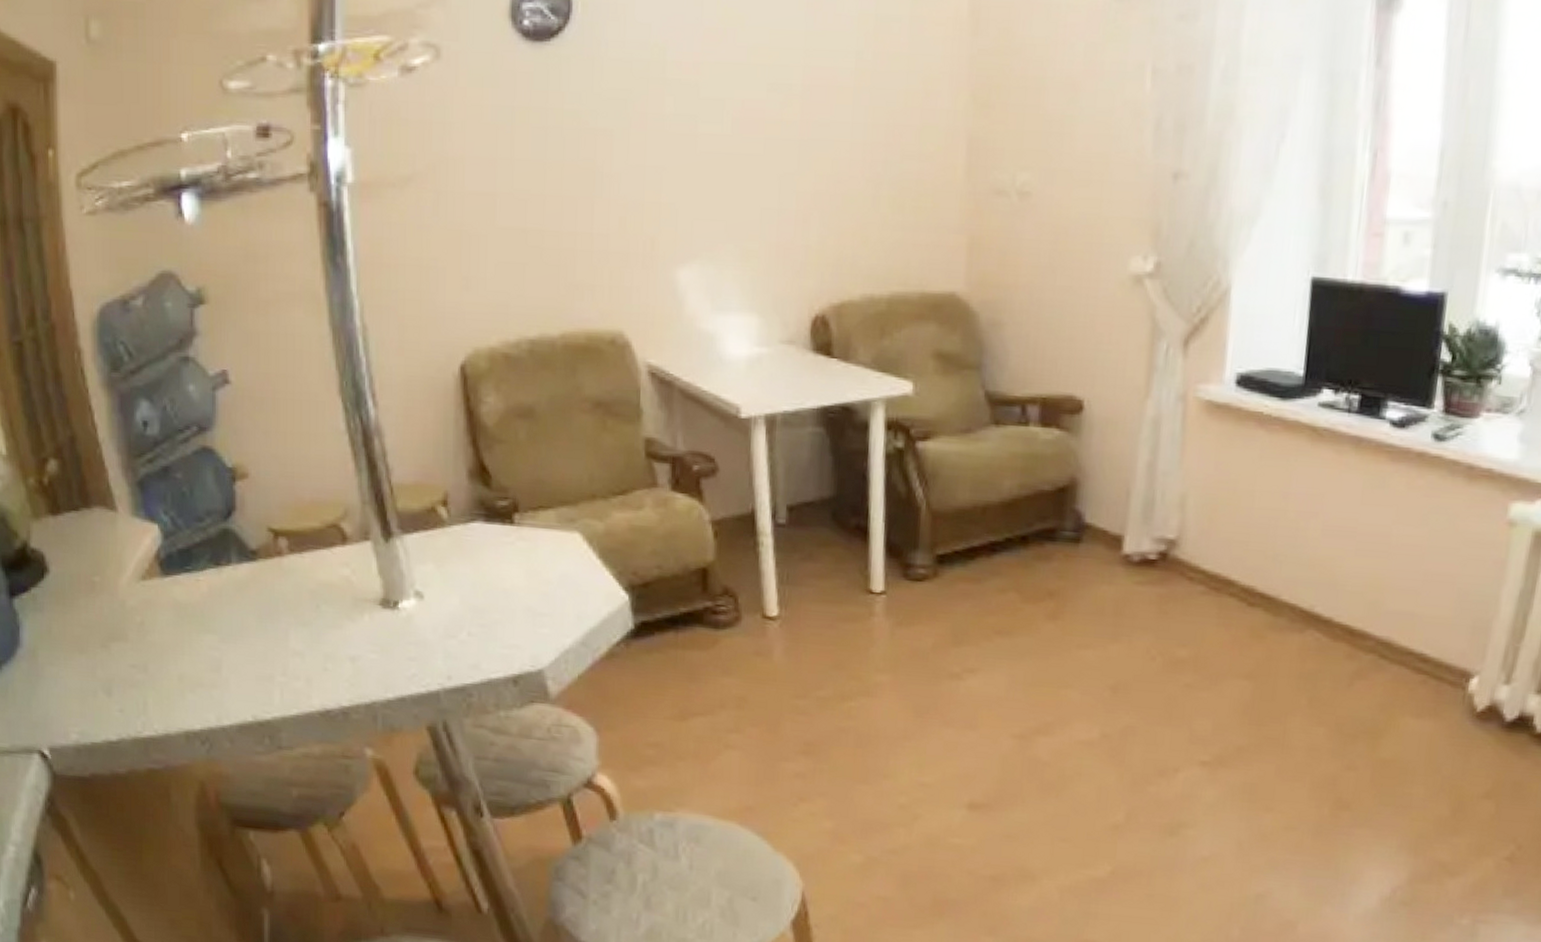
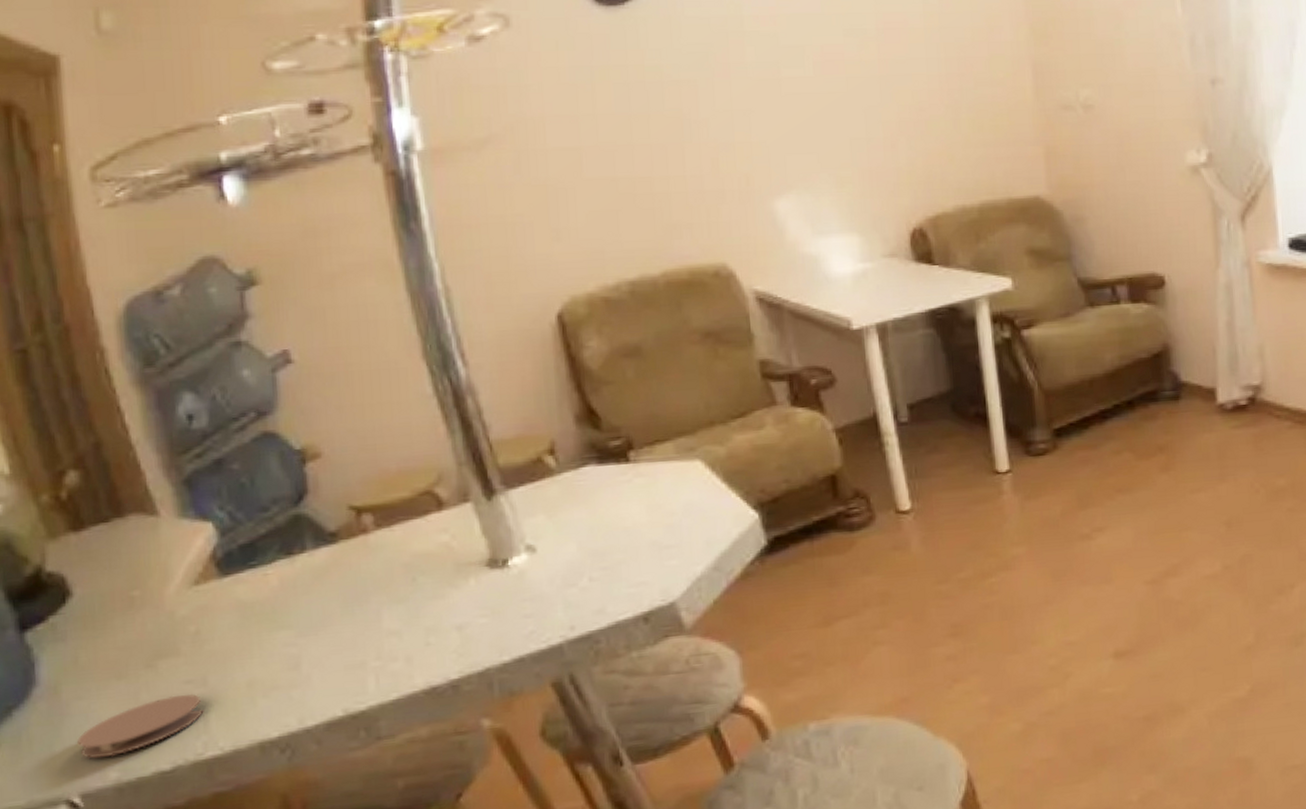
coaster: none [48,675,144,720] -> present [77,693,204,759]

